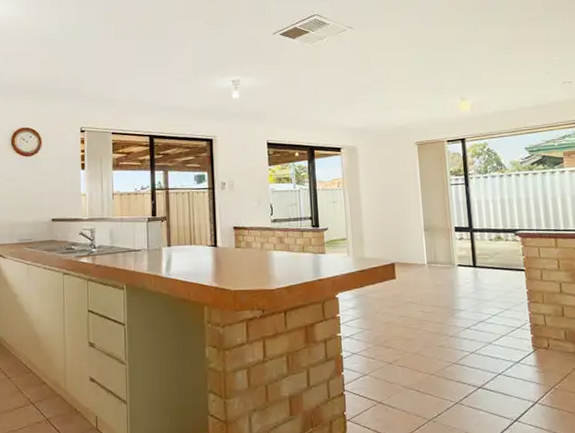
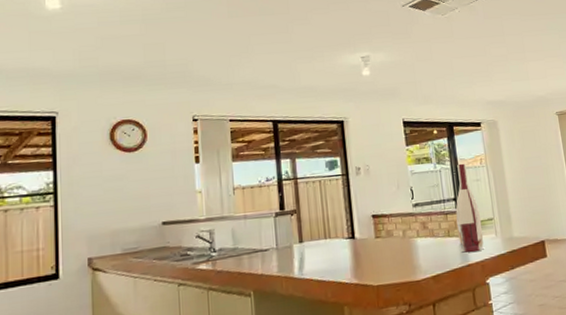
wine bottle: none [310,185,336,268] -> present [455,163,484,253]

